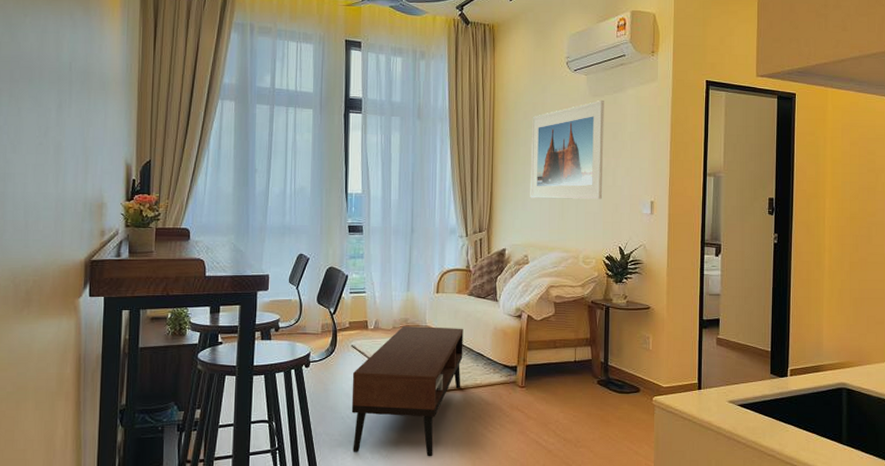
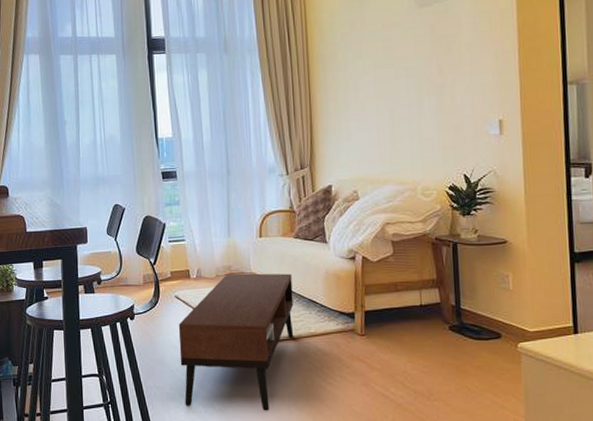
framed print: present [530,99,604,200] -> none [351,9,439,128]

